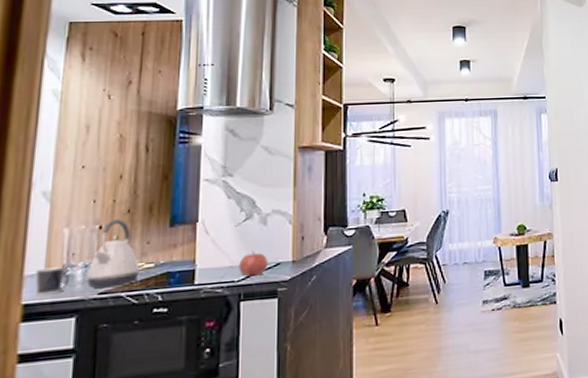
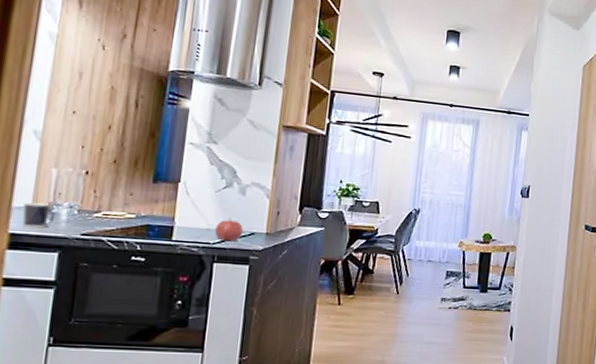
kettle: present [86,219,140,289] -> none [70,167,122,231]

